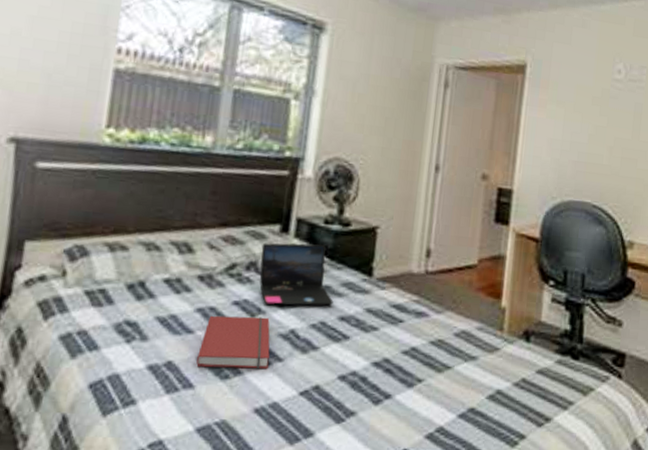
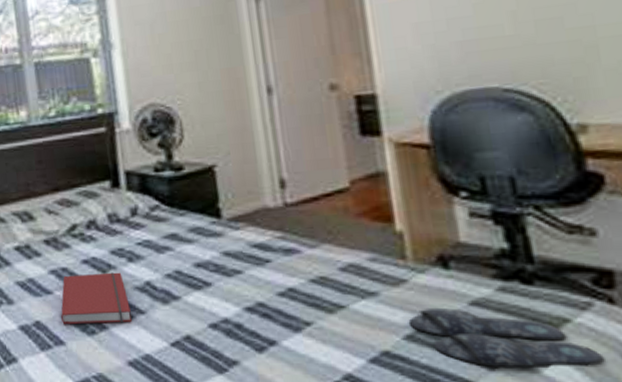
laptop: present [259,243,333,306] -> none [96,192,185,259]
slippers: none [493,373,608,426] -> present [408,307,605,367]

